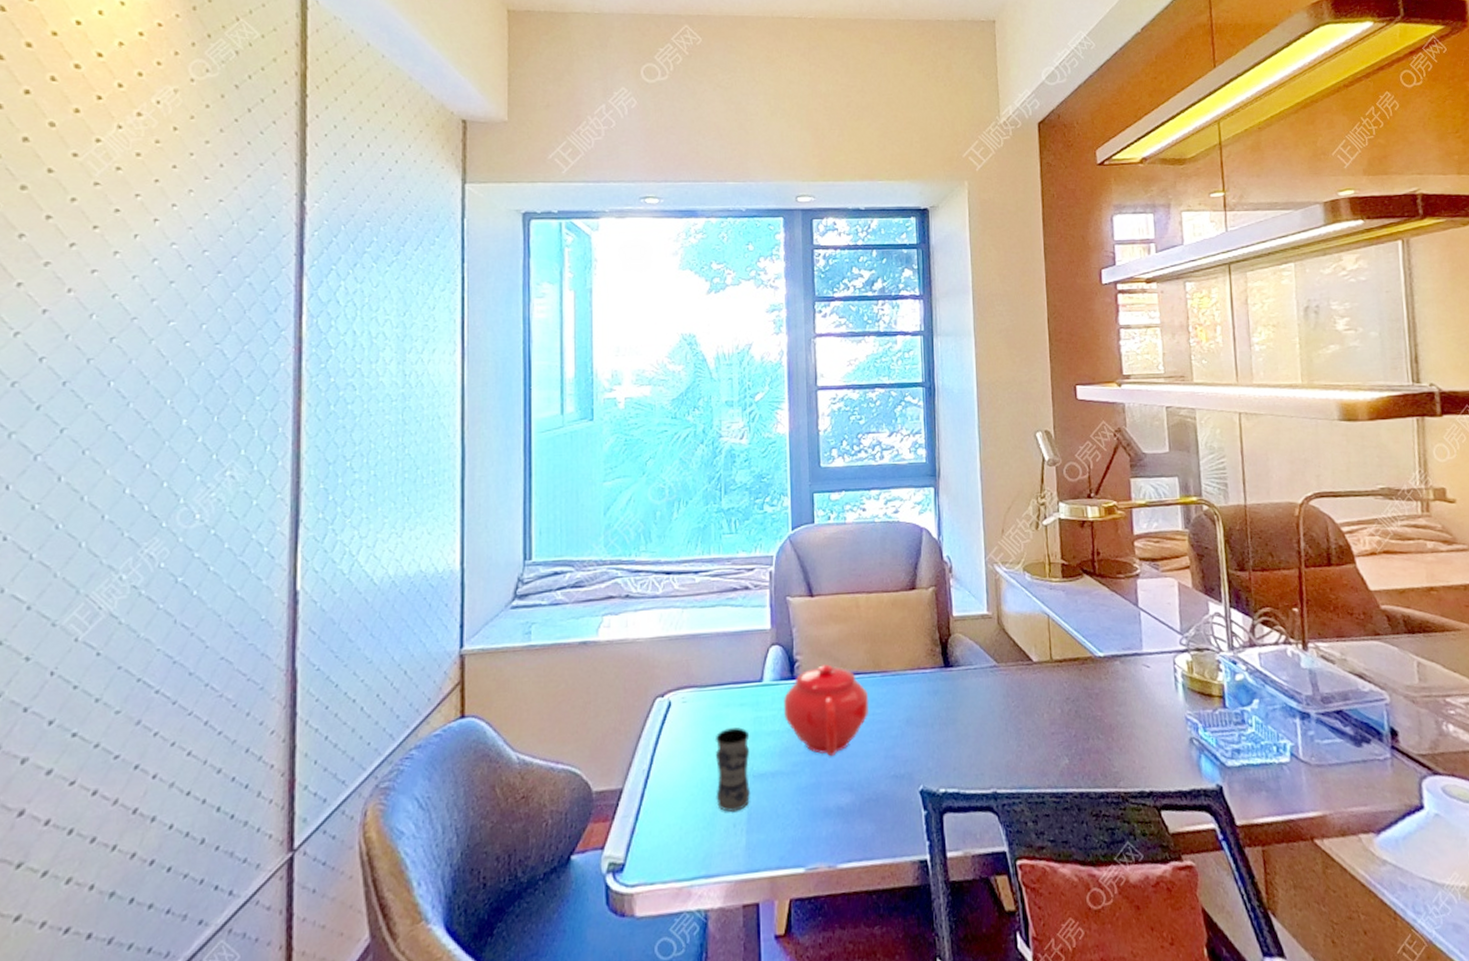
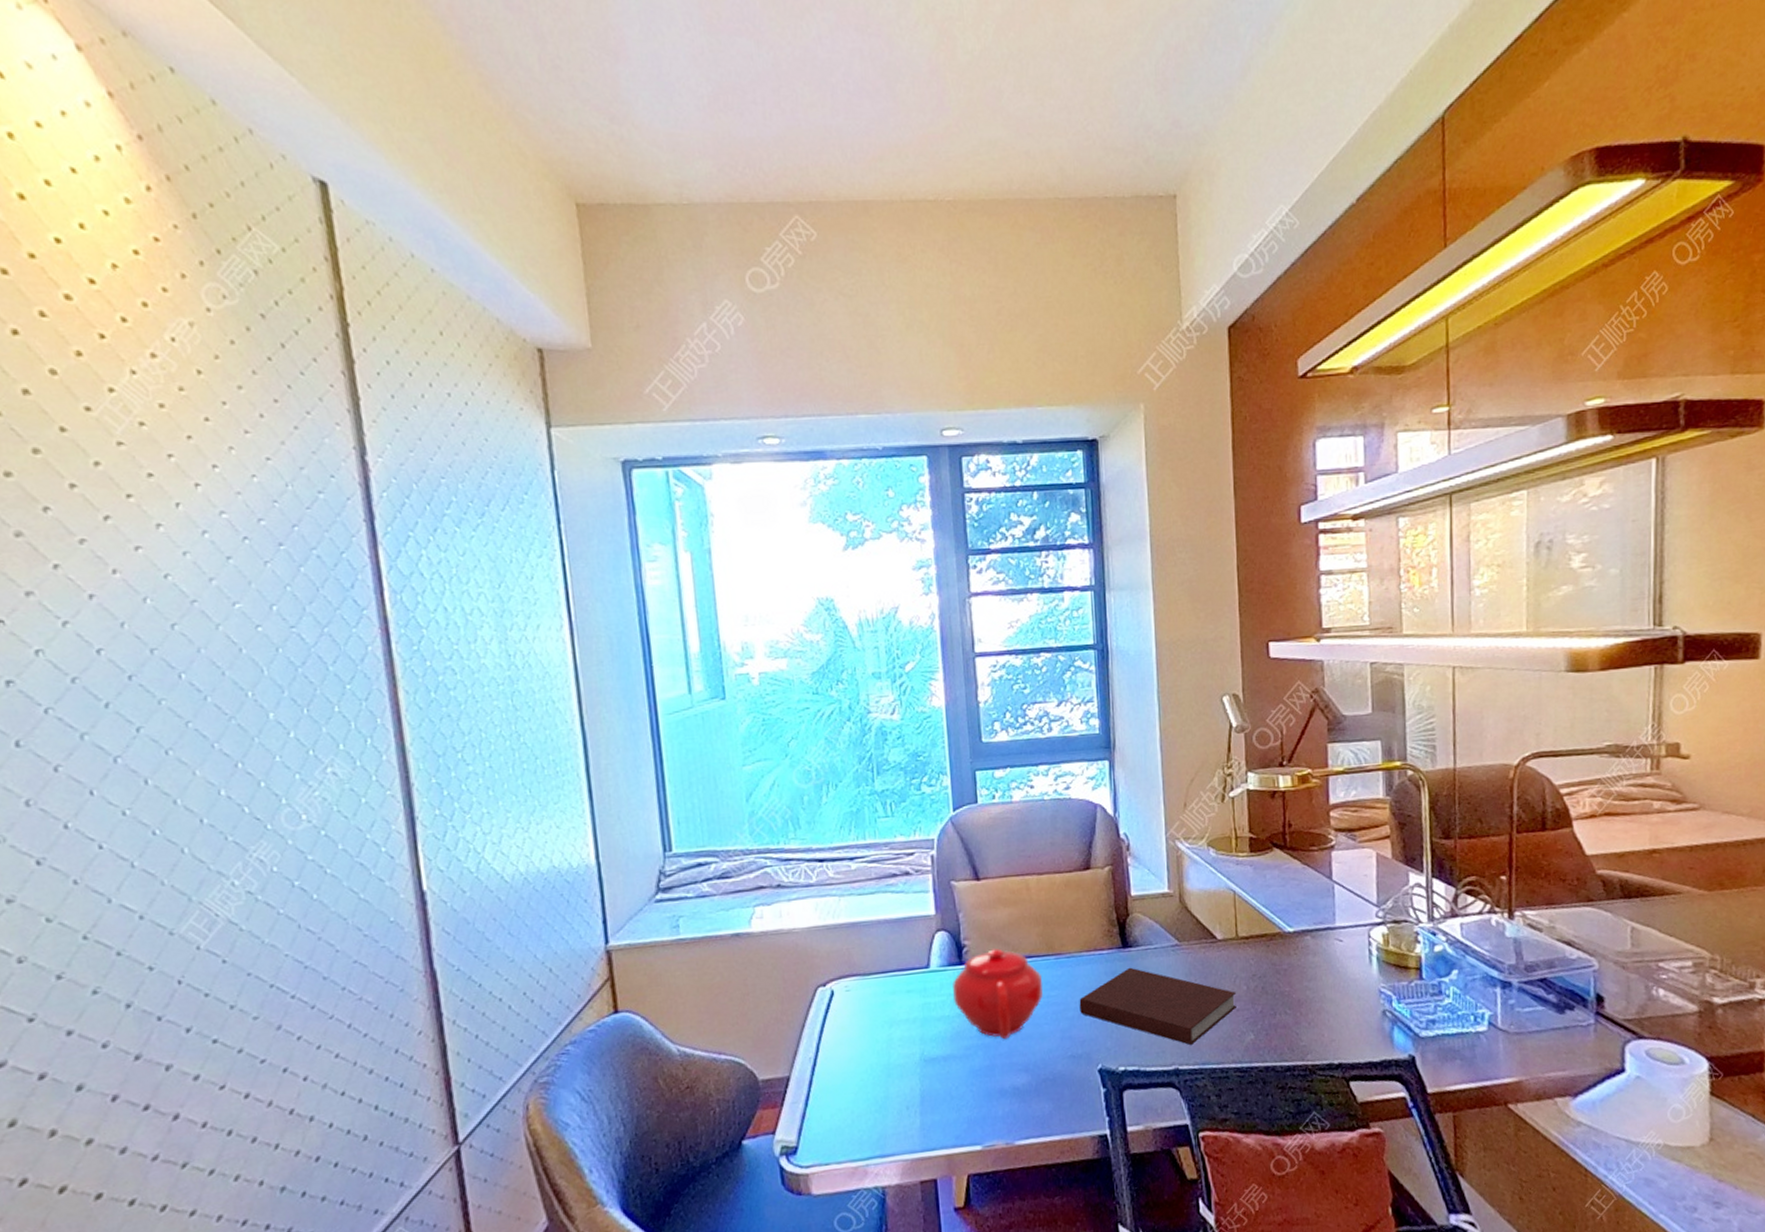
jar: present [714,727,750,813] -> none [882,1014,922,1096]
notebook: none [903,687,1051,768] -> present [1079,967,1236,1045]

